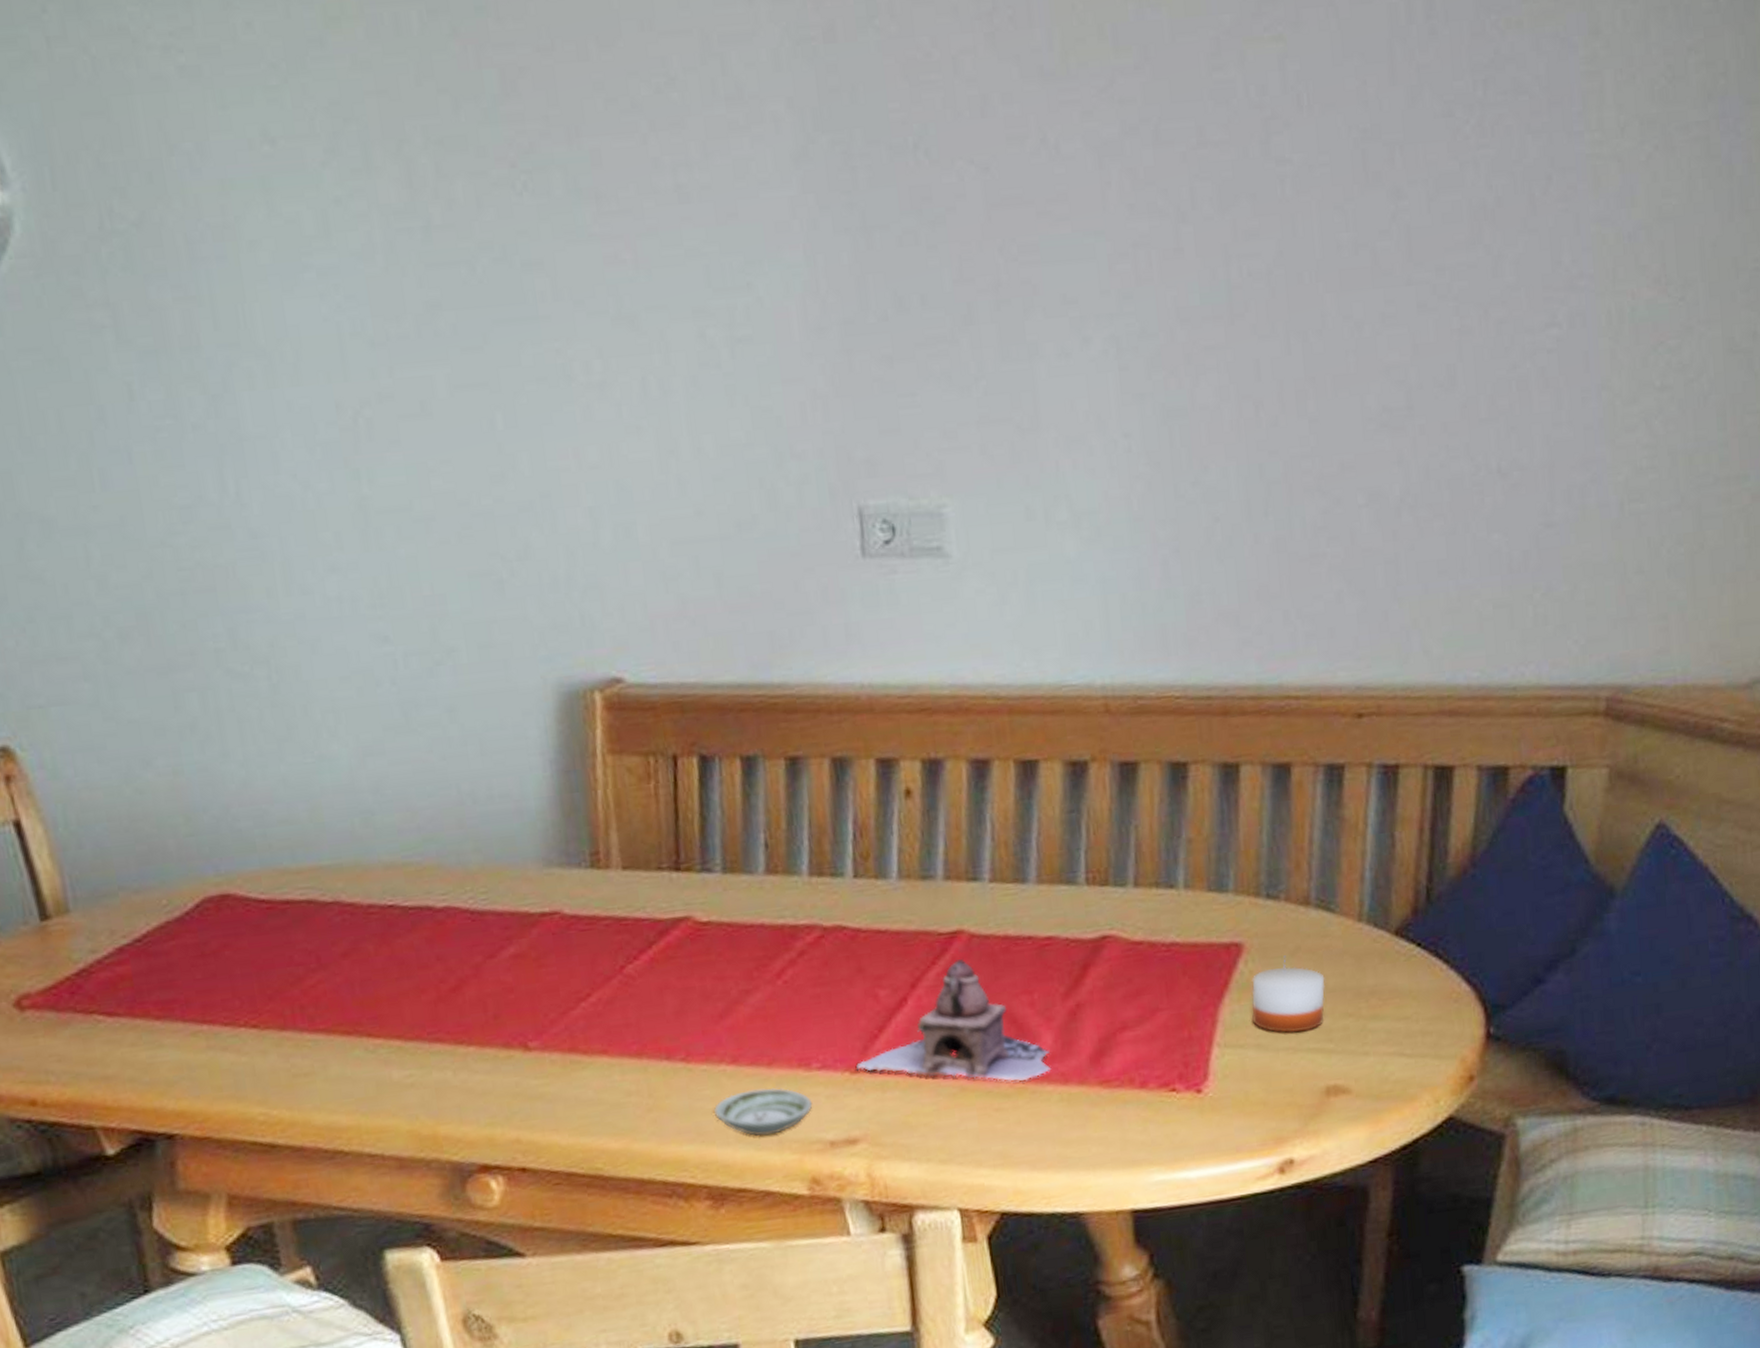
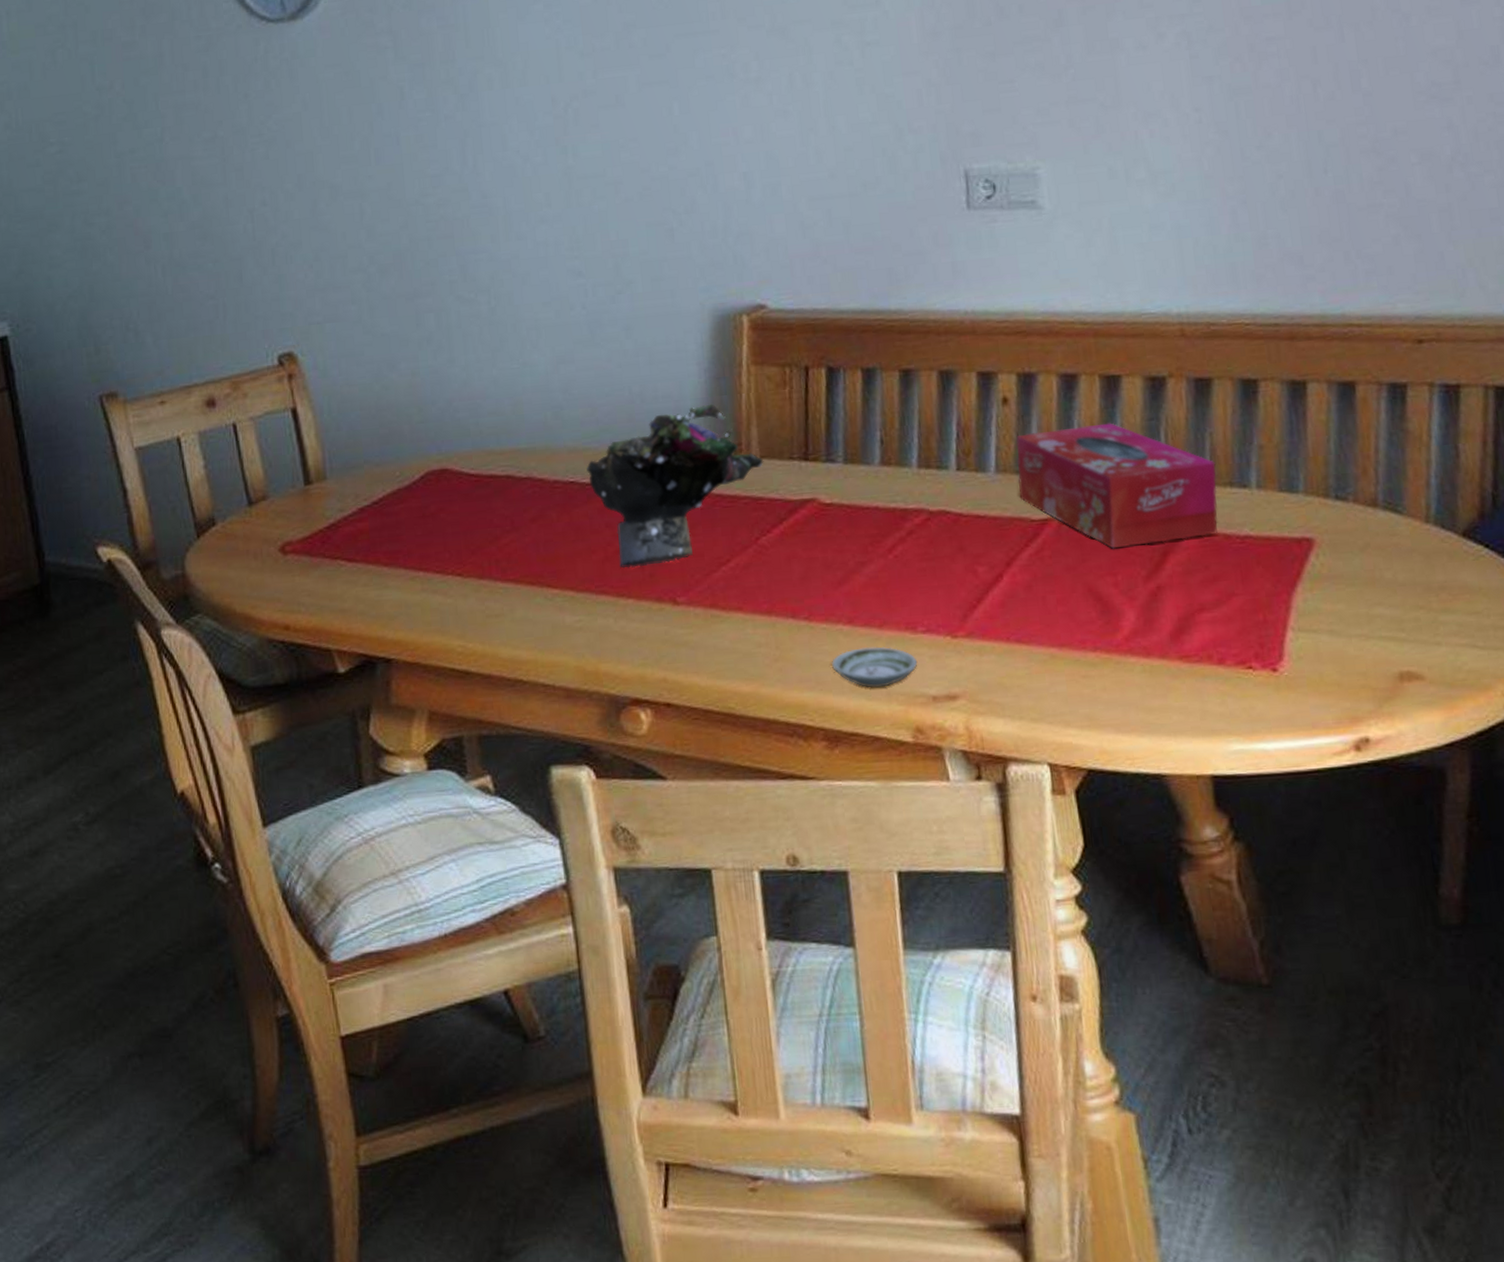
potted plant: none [408,803,627,1010] -> present [586,404,764,569]
teapot: present [856,959,1052,1082] -> none [957,543,1135,653]
tissue box: none [921,816,1142,963] -> present [1016,423,1218,549]
candle: present [1251,955,1325,1033] -> none [1323,551,1395,622]

